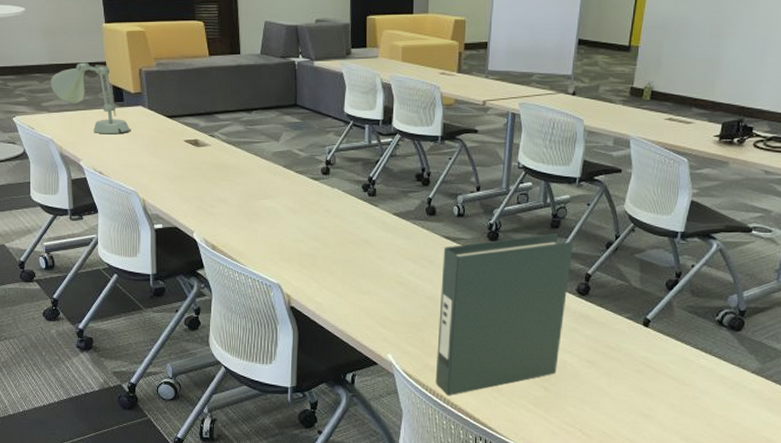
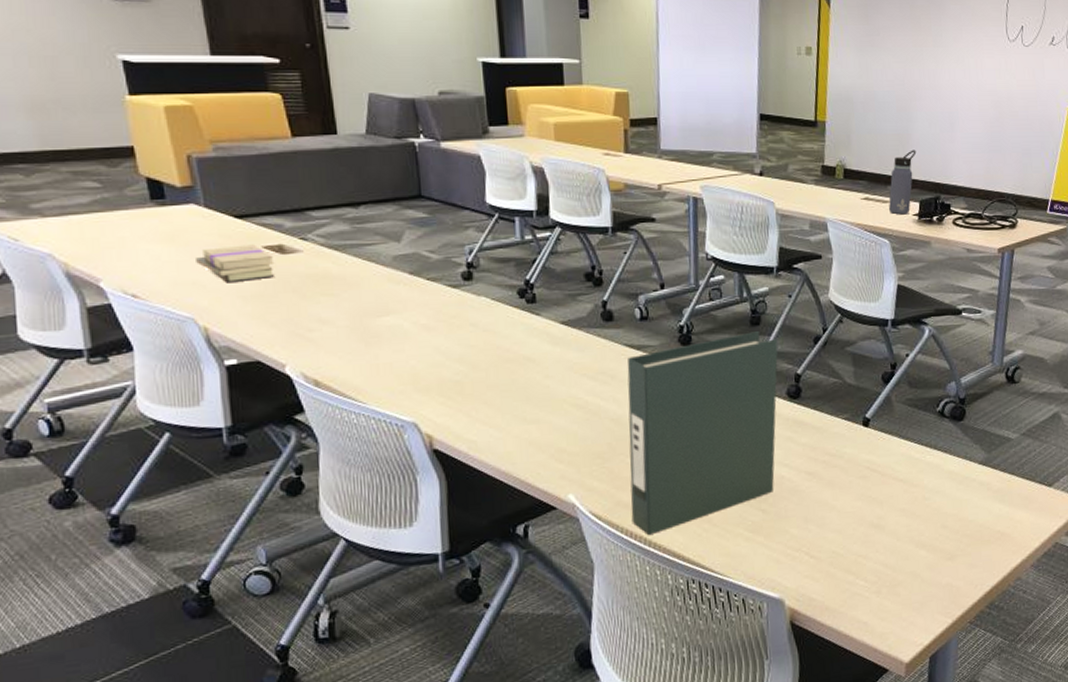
desk lamp: present [50,62,131,135] -> none [43,148,180,244]
books: none [140,138,191,167] -> present [196,244,275,283]
water bottle: none [691,74,725,136] -> present [889,150,917,215]

